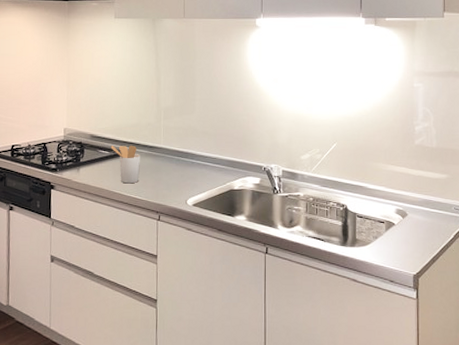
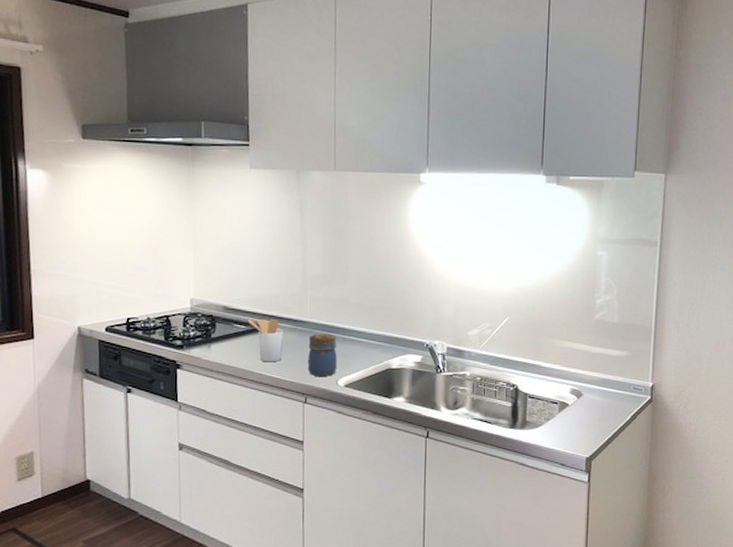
jar: none [161,158,186,196] -> present [307,333,337,376]

